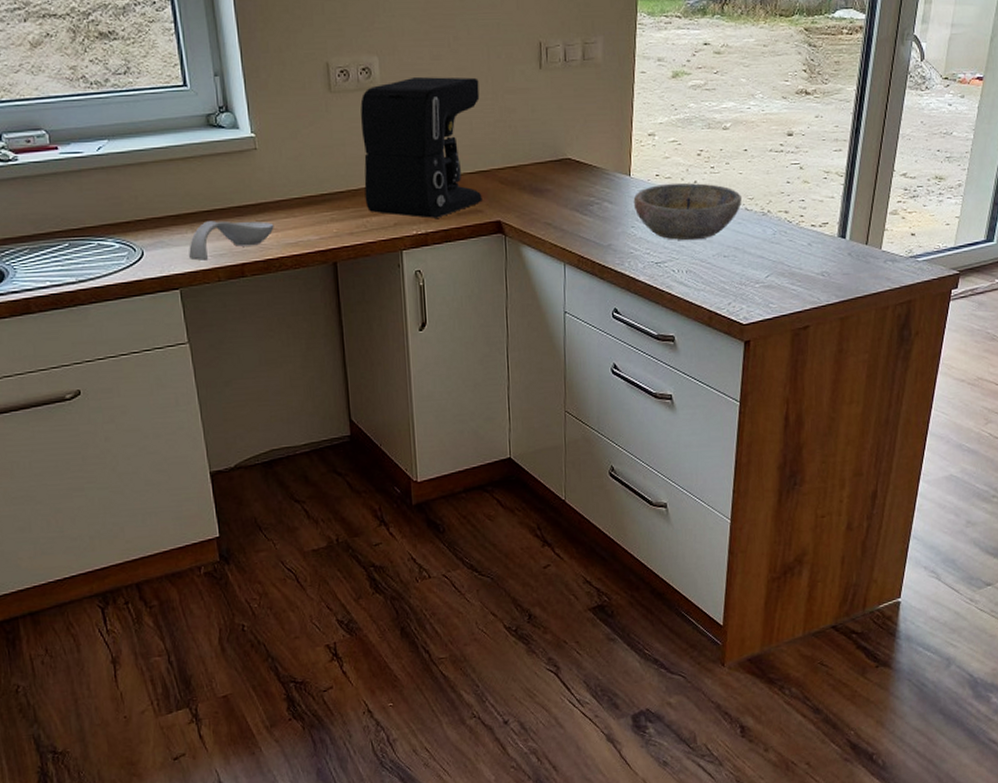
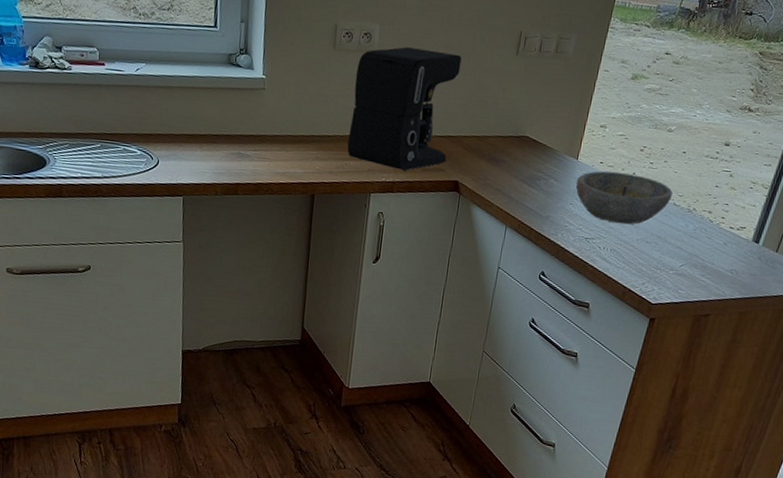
spoon rest: present [189,220,274,262] -> none [195,143,268,177]

